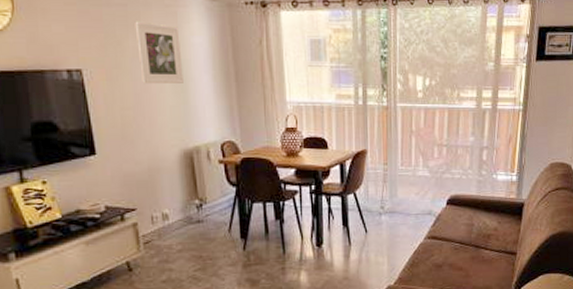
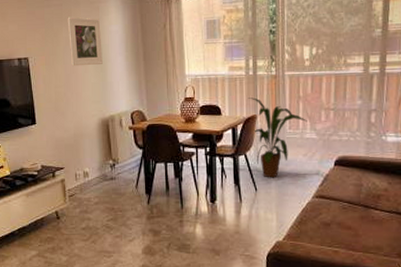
house plant: none [357,130,420,219] -> present [248,97,307,178]

